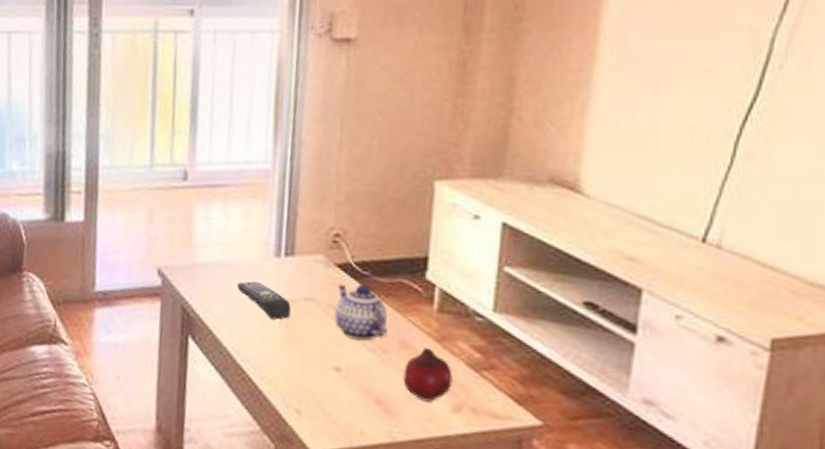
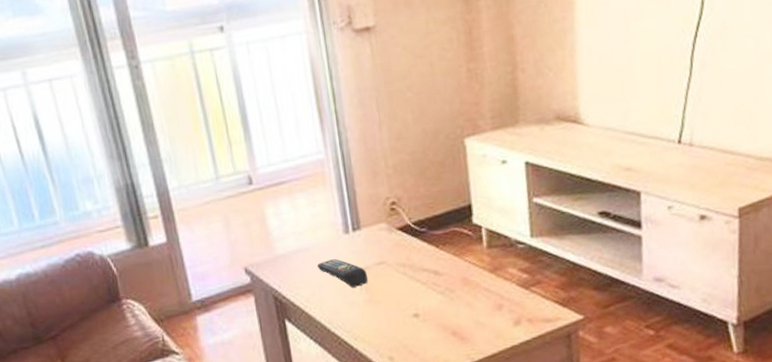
teapot: present [335,284,388,341] -> none [402,239,450,288]
fruit: present [403,346,453,402] -> none [469,279,510,323]

